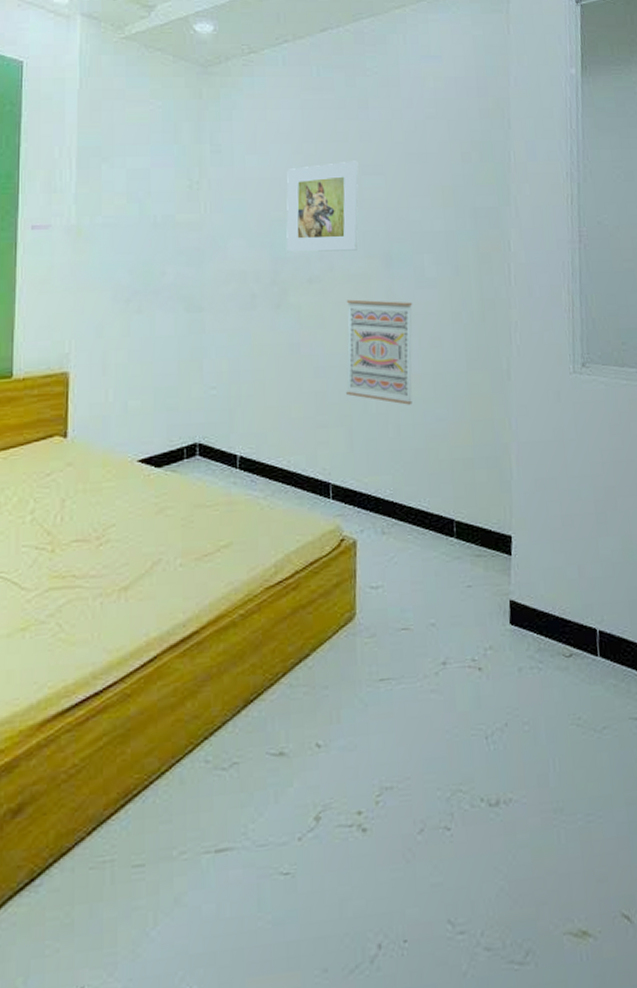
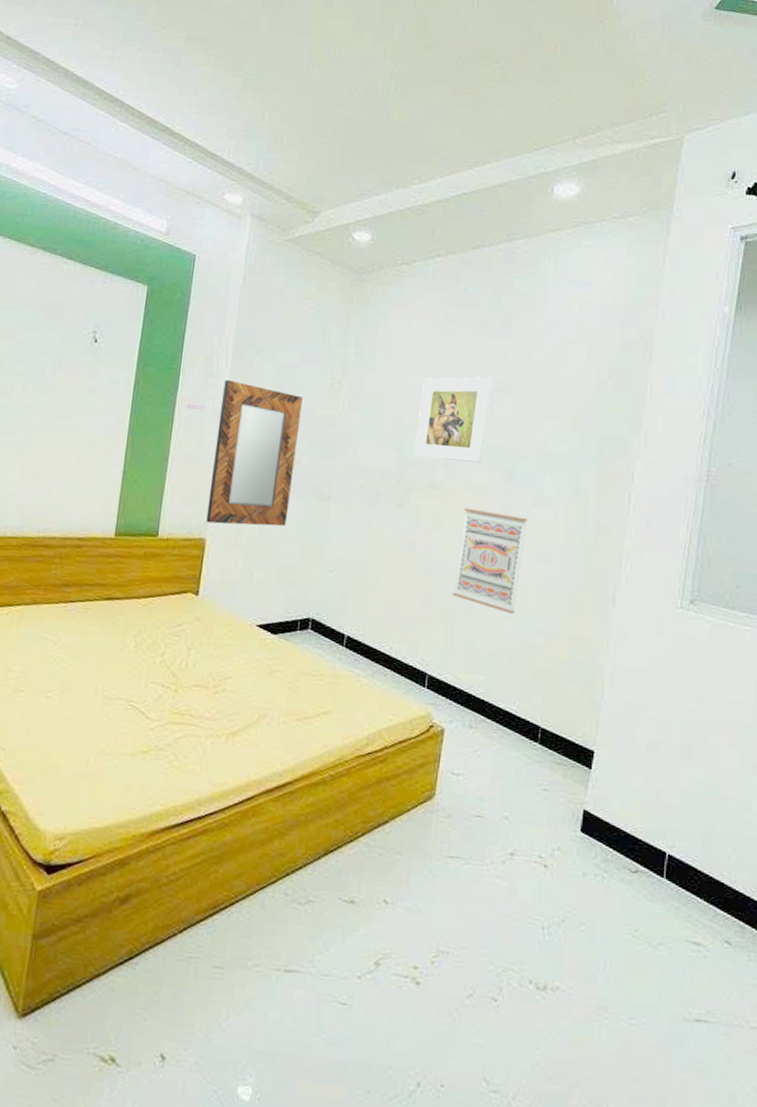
home mirror: none [67,193,161,354] -> present [206,379,303,526]

